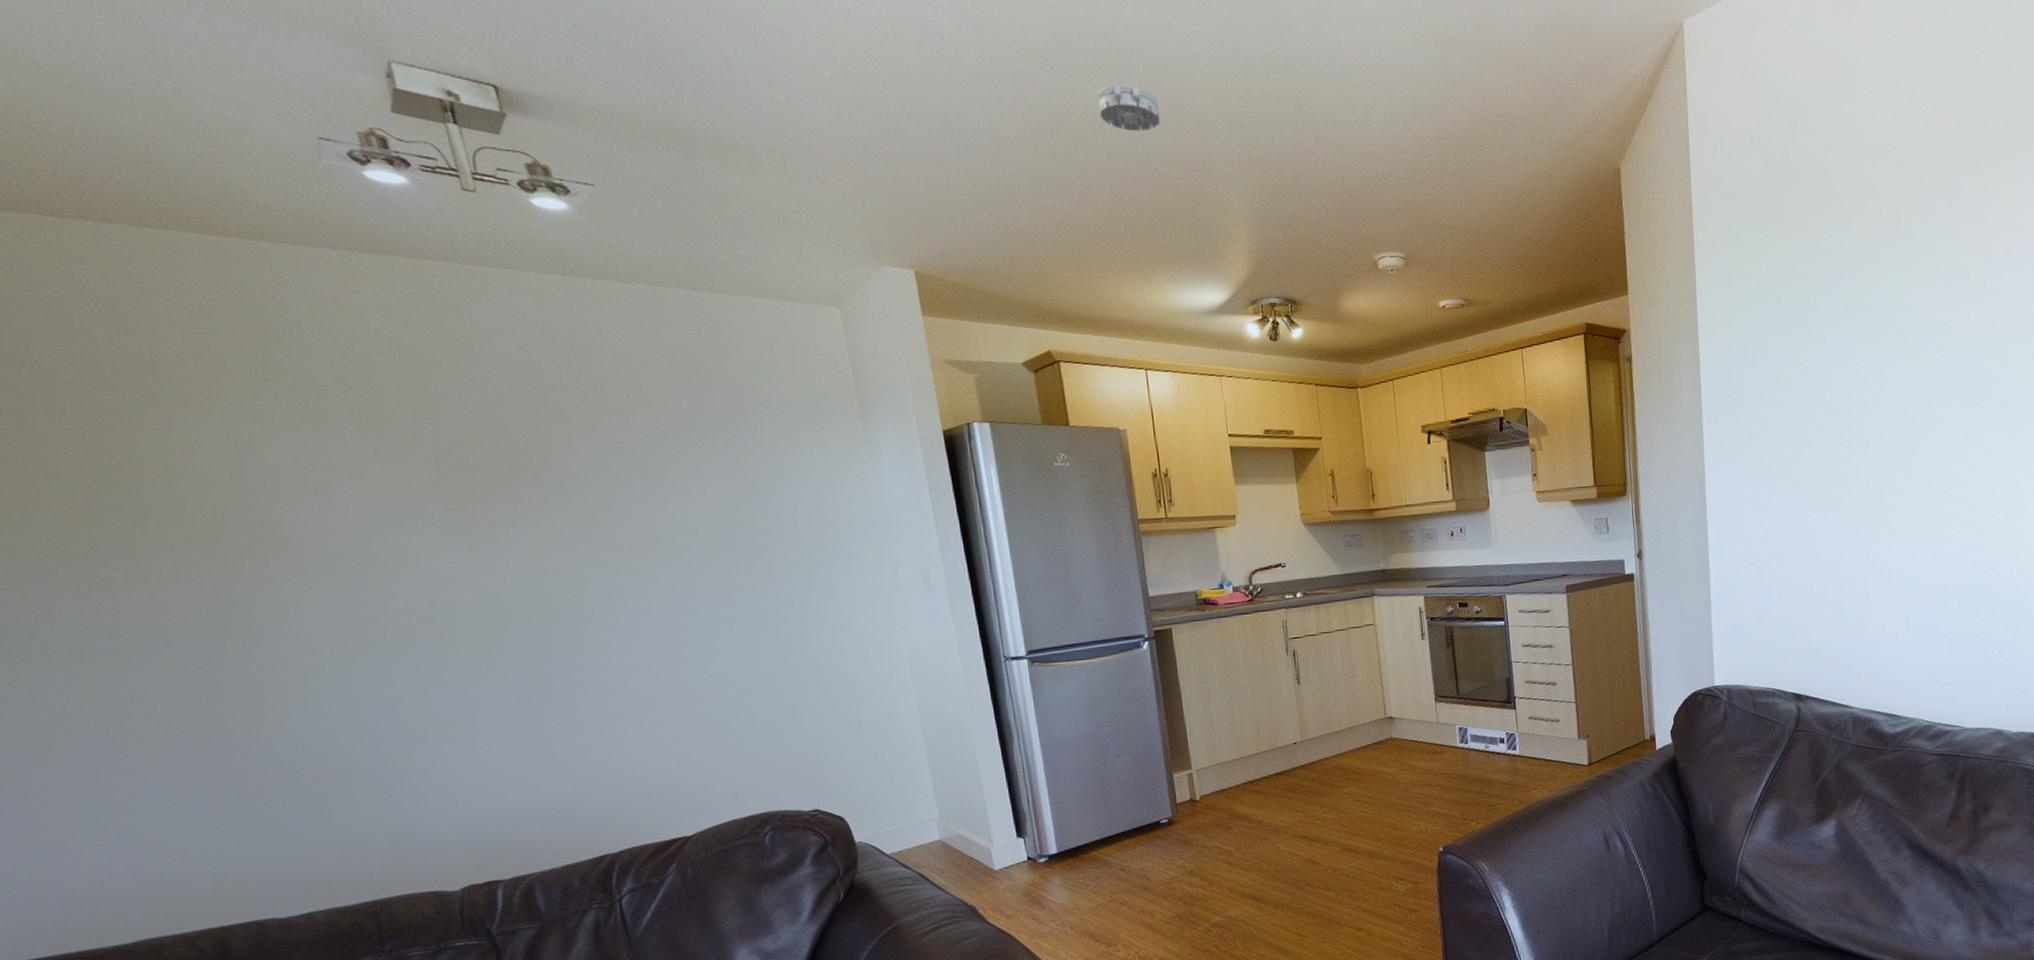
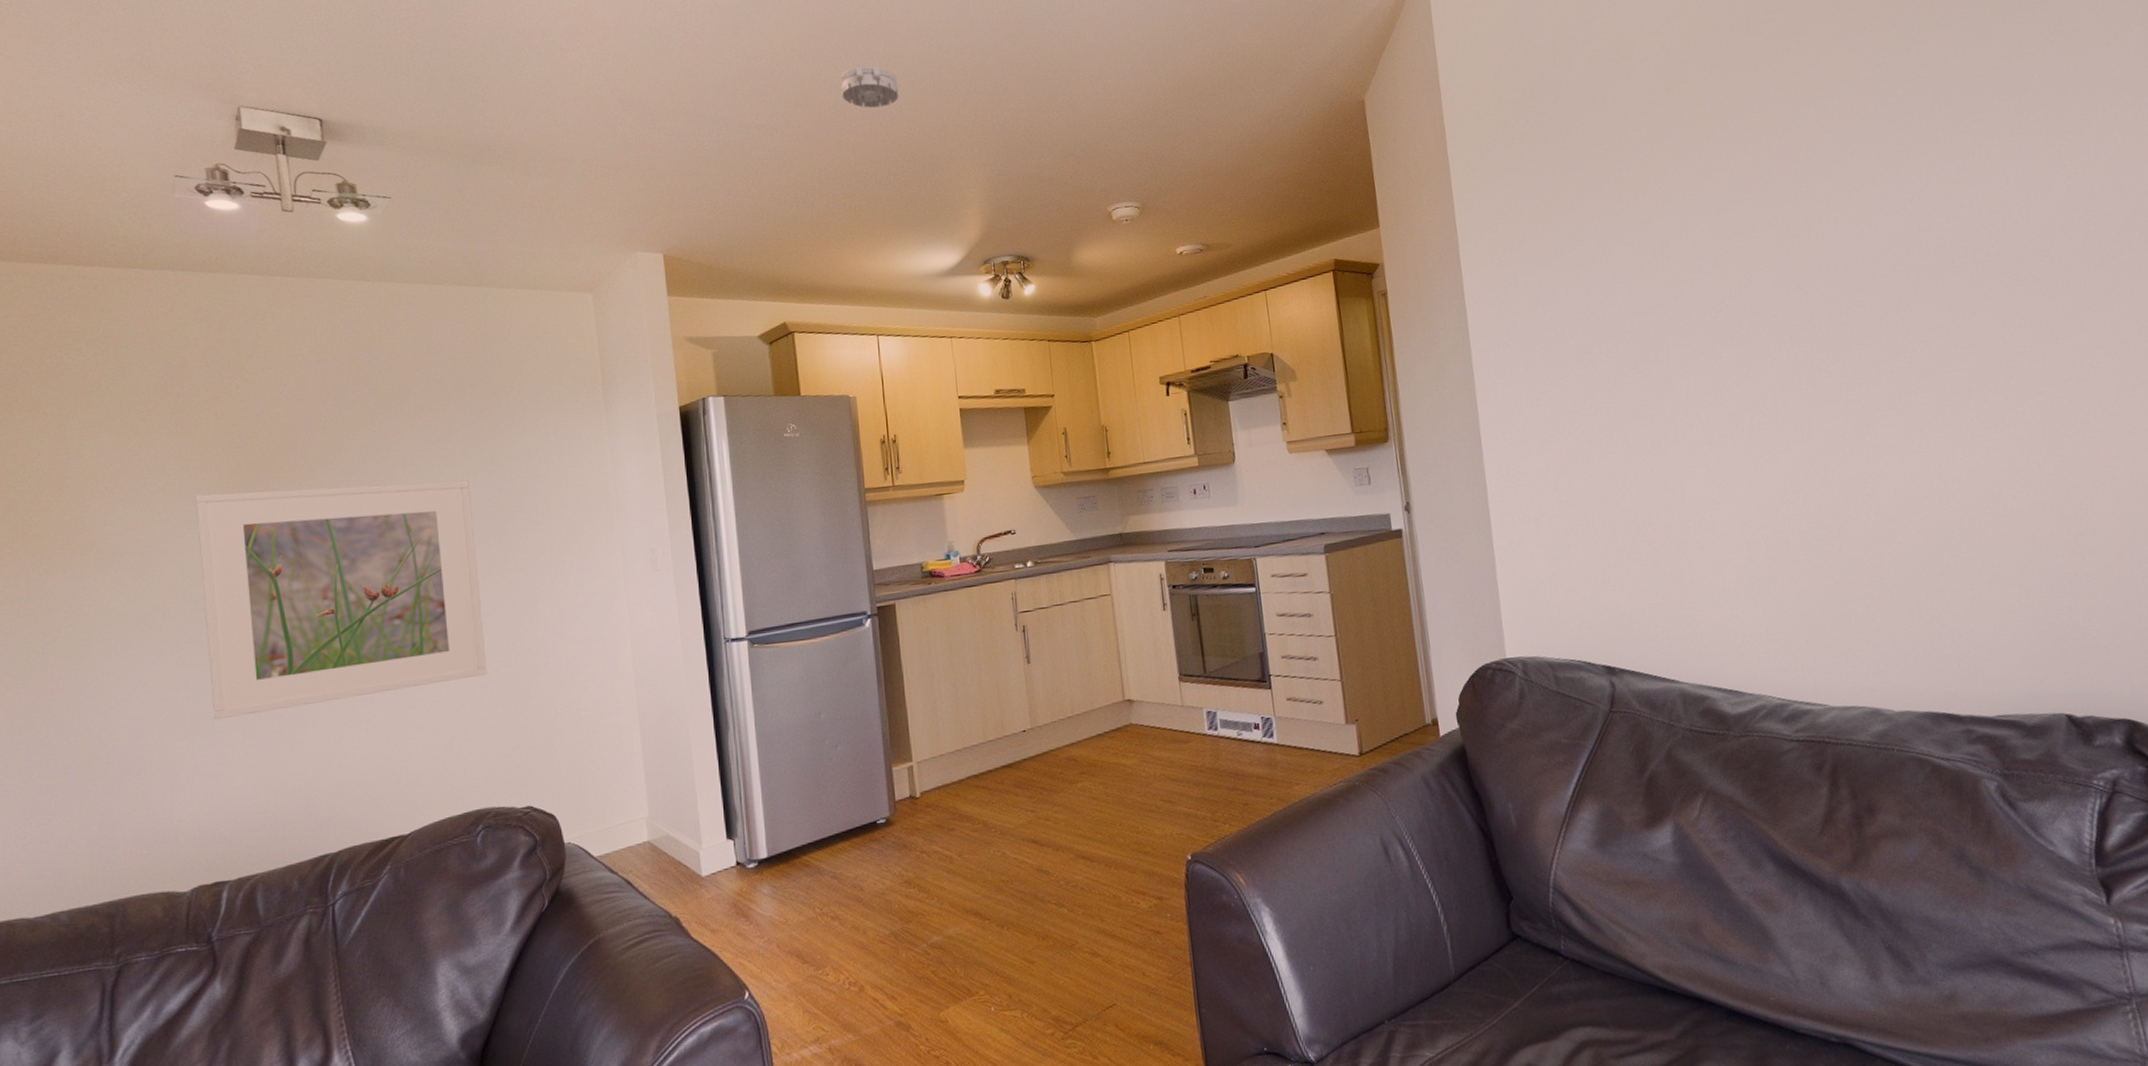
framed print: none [404,495,760,728] -> present [195,480,487,720]

